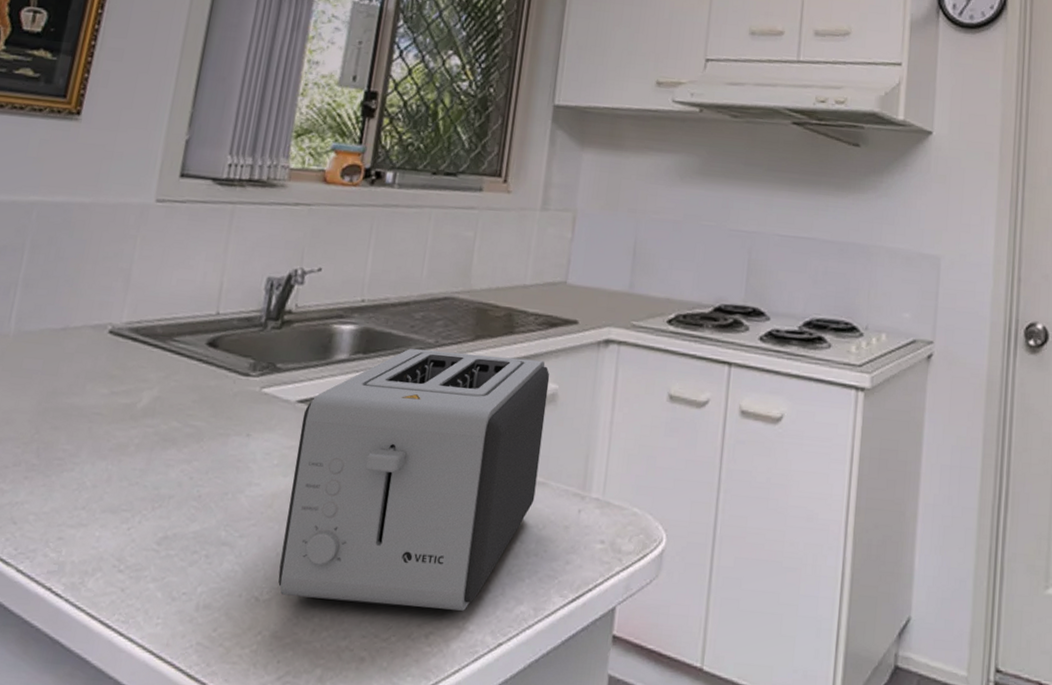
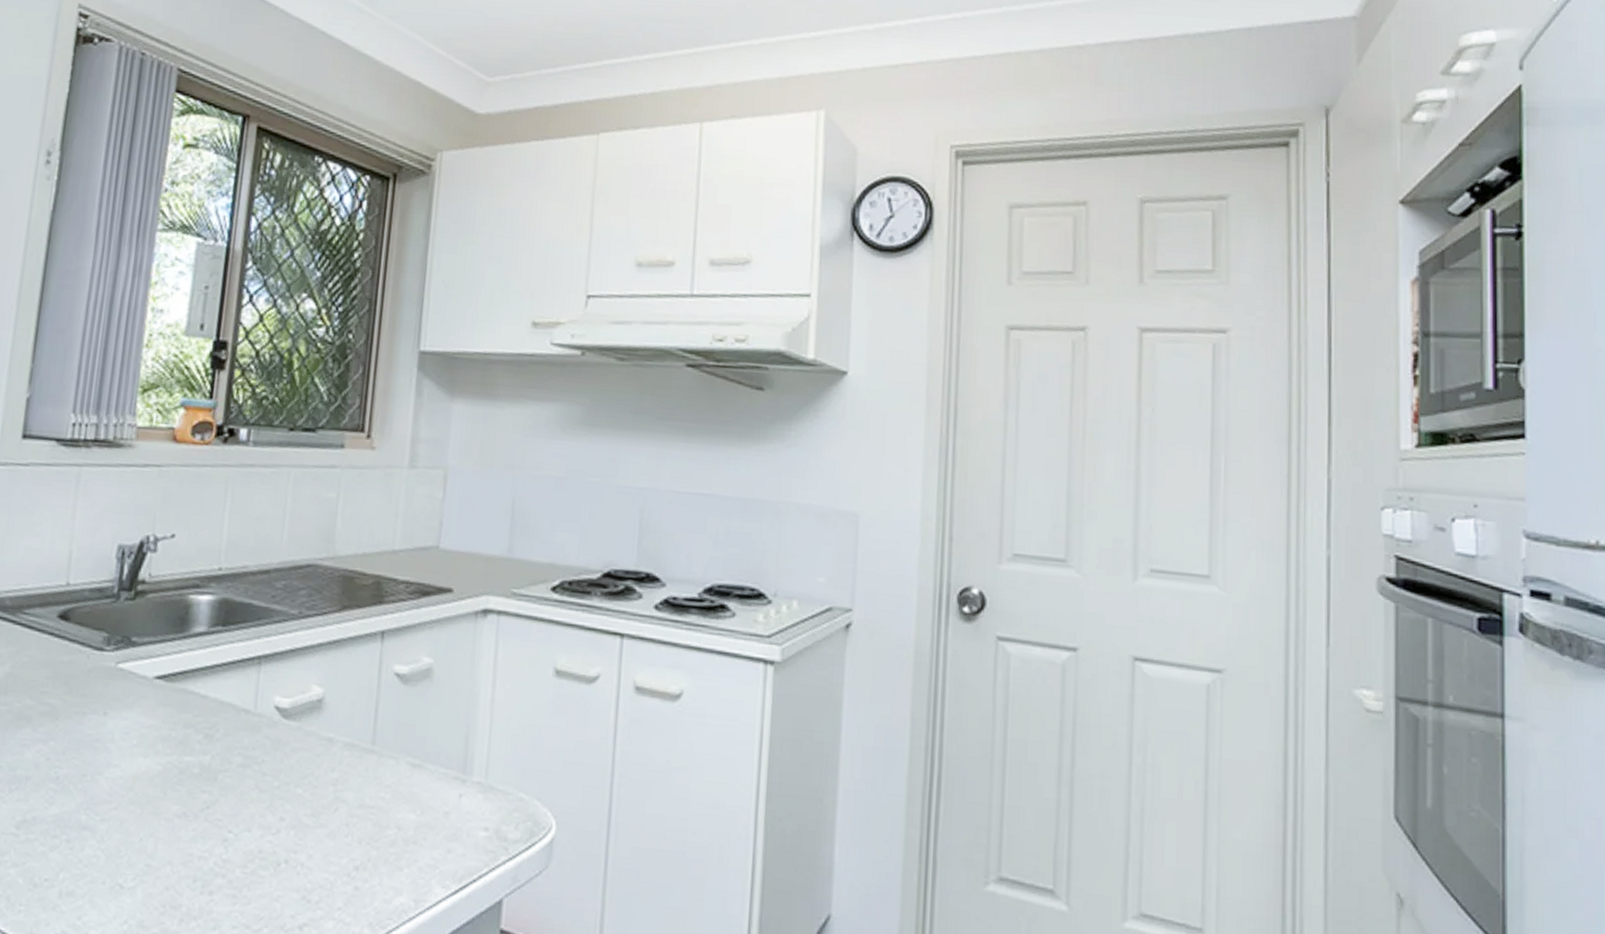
toaster: present [278,349,550,611] -> none [142,620,424,902]

